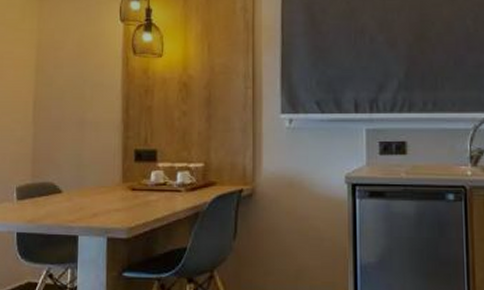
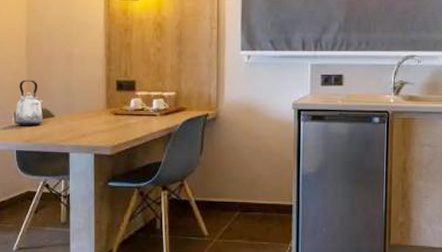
kettle: none [17,149,51,203] -> present [15,80,44,125]

